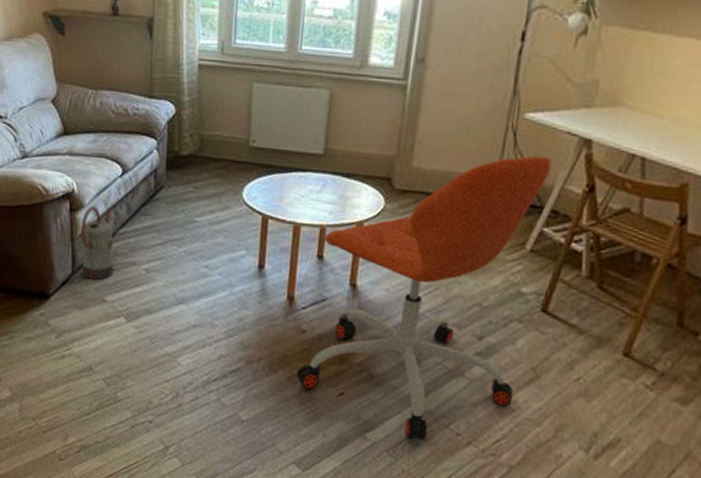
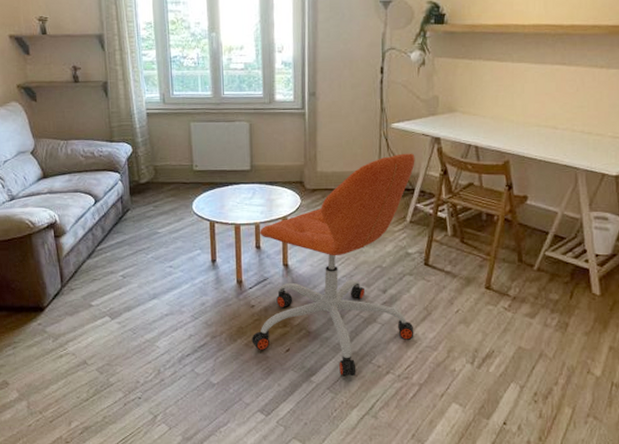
watering can: present [80,206,114,280] -> none [65,230,96,290]

